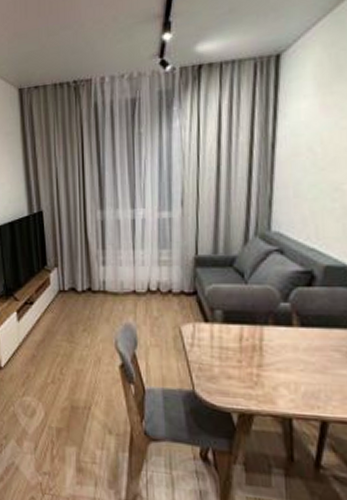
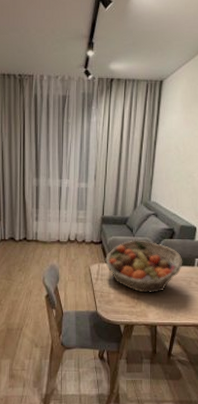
fruit basket: none [203,290,333,369] -> present [105,241,183,293]

